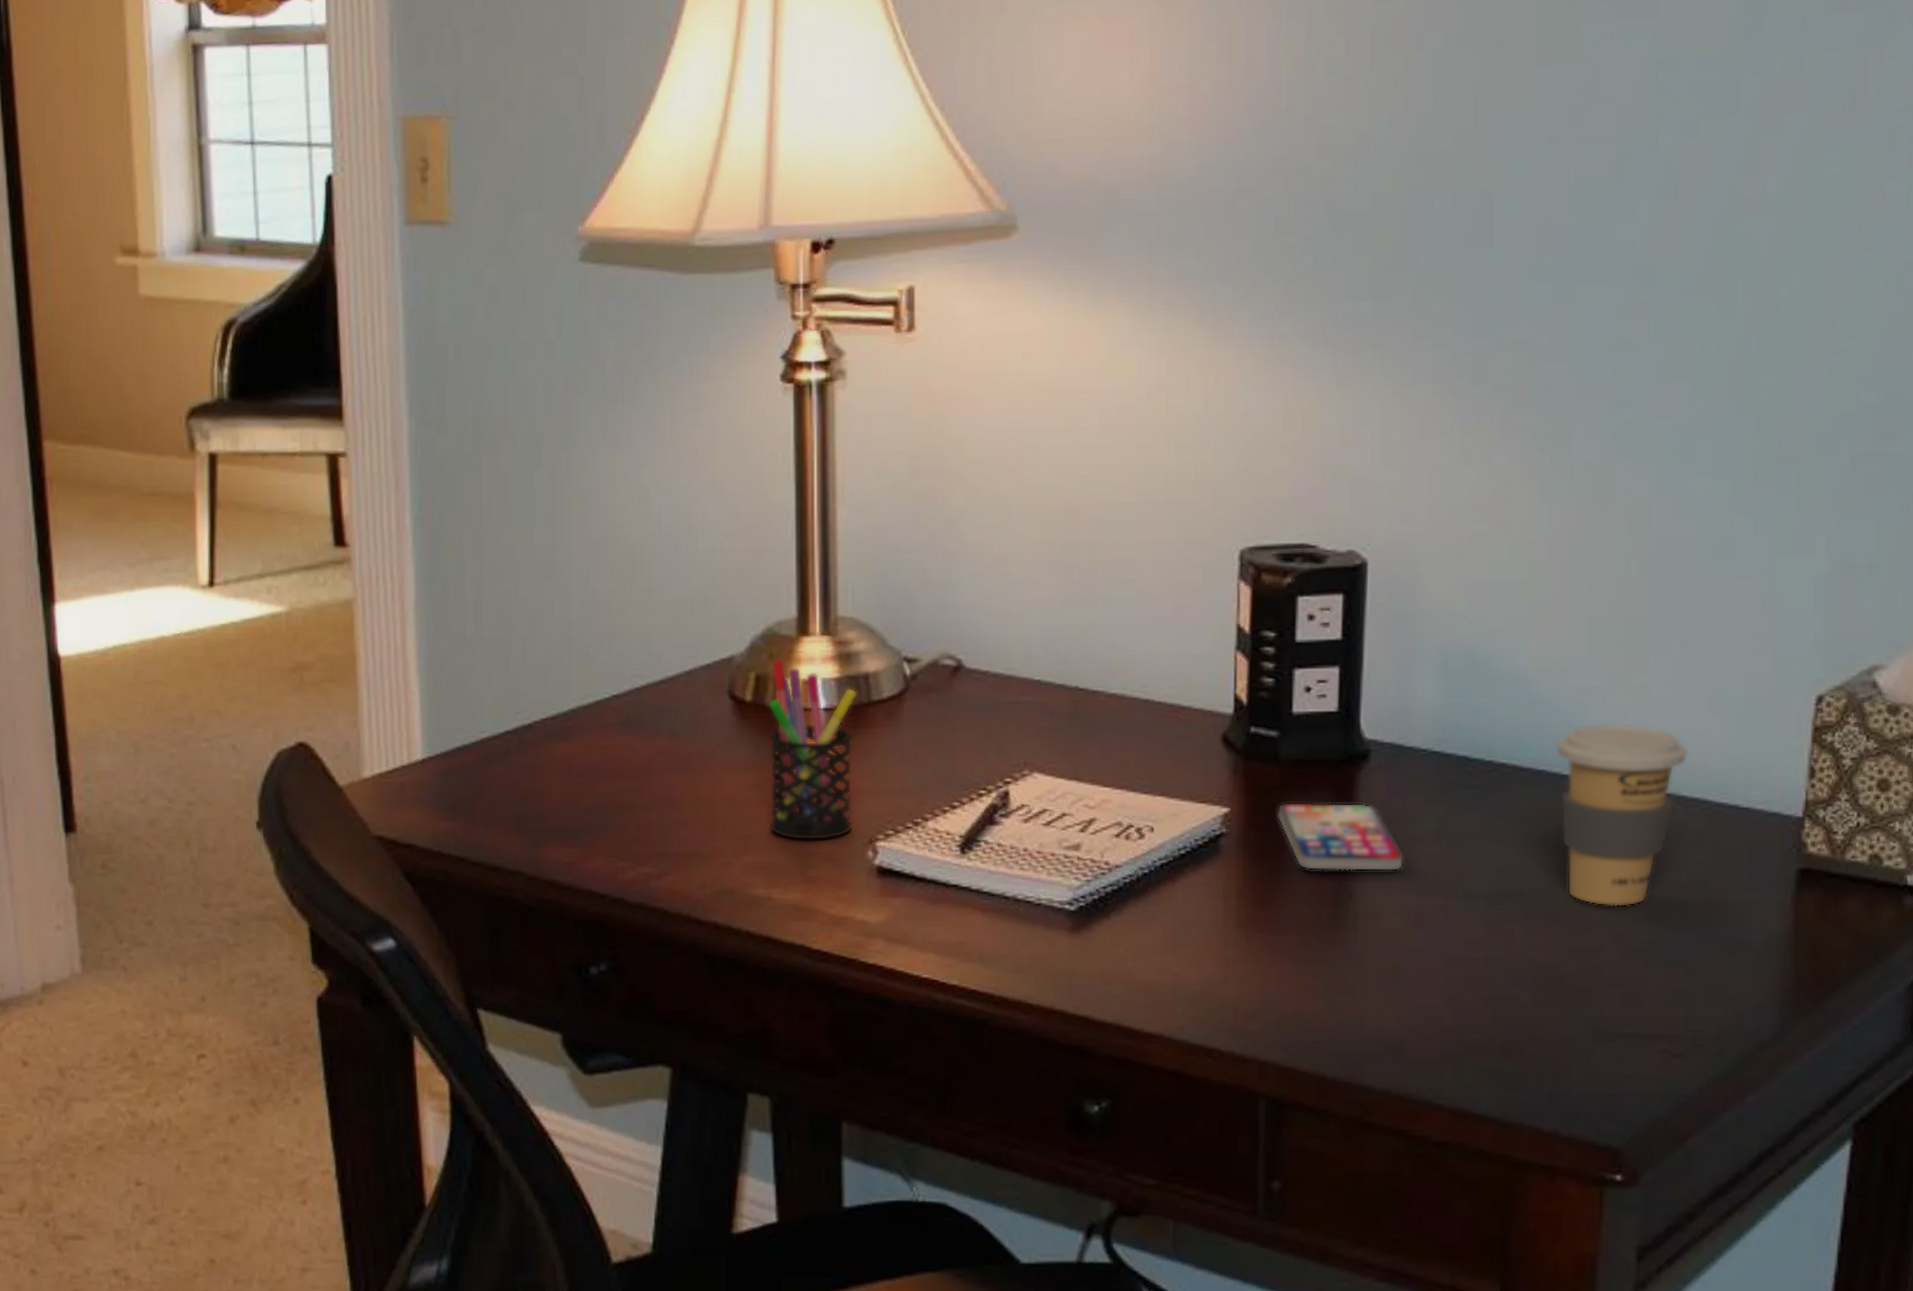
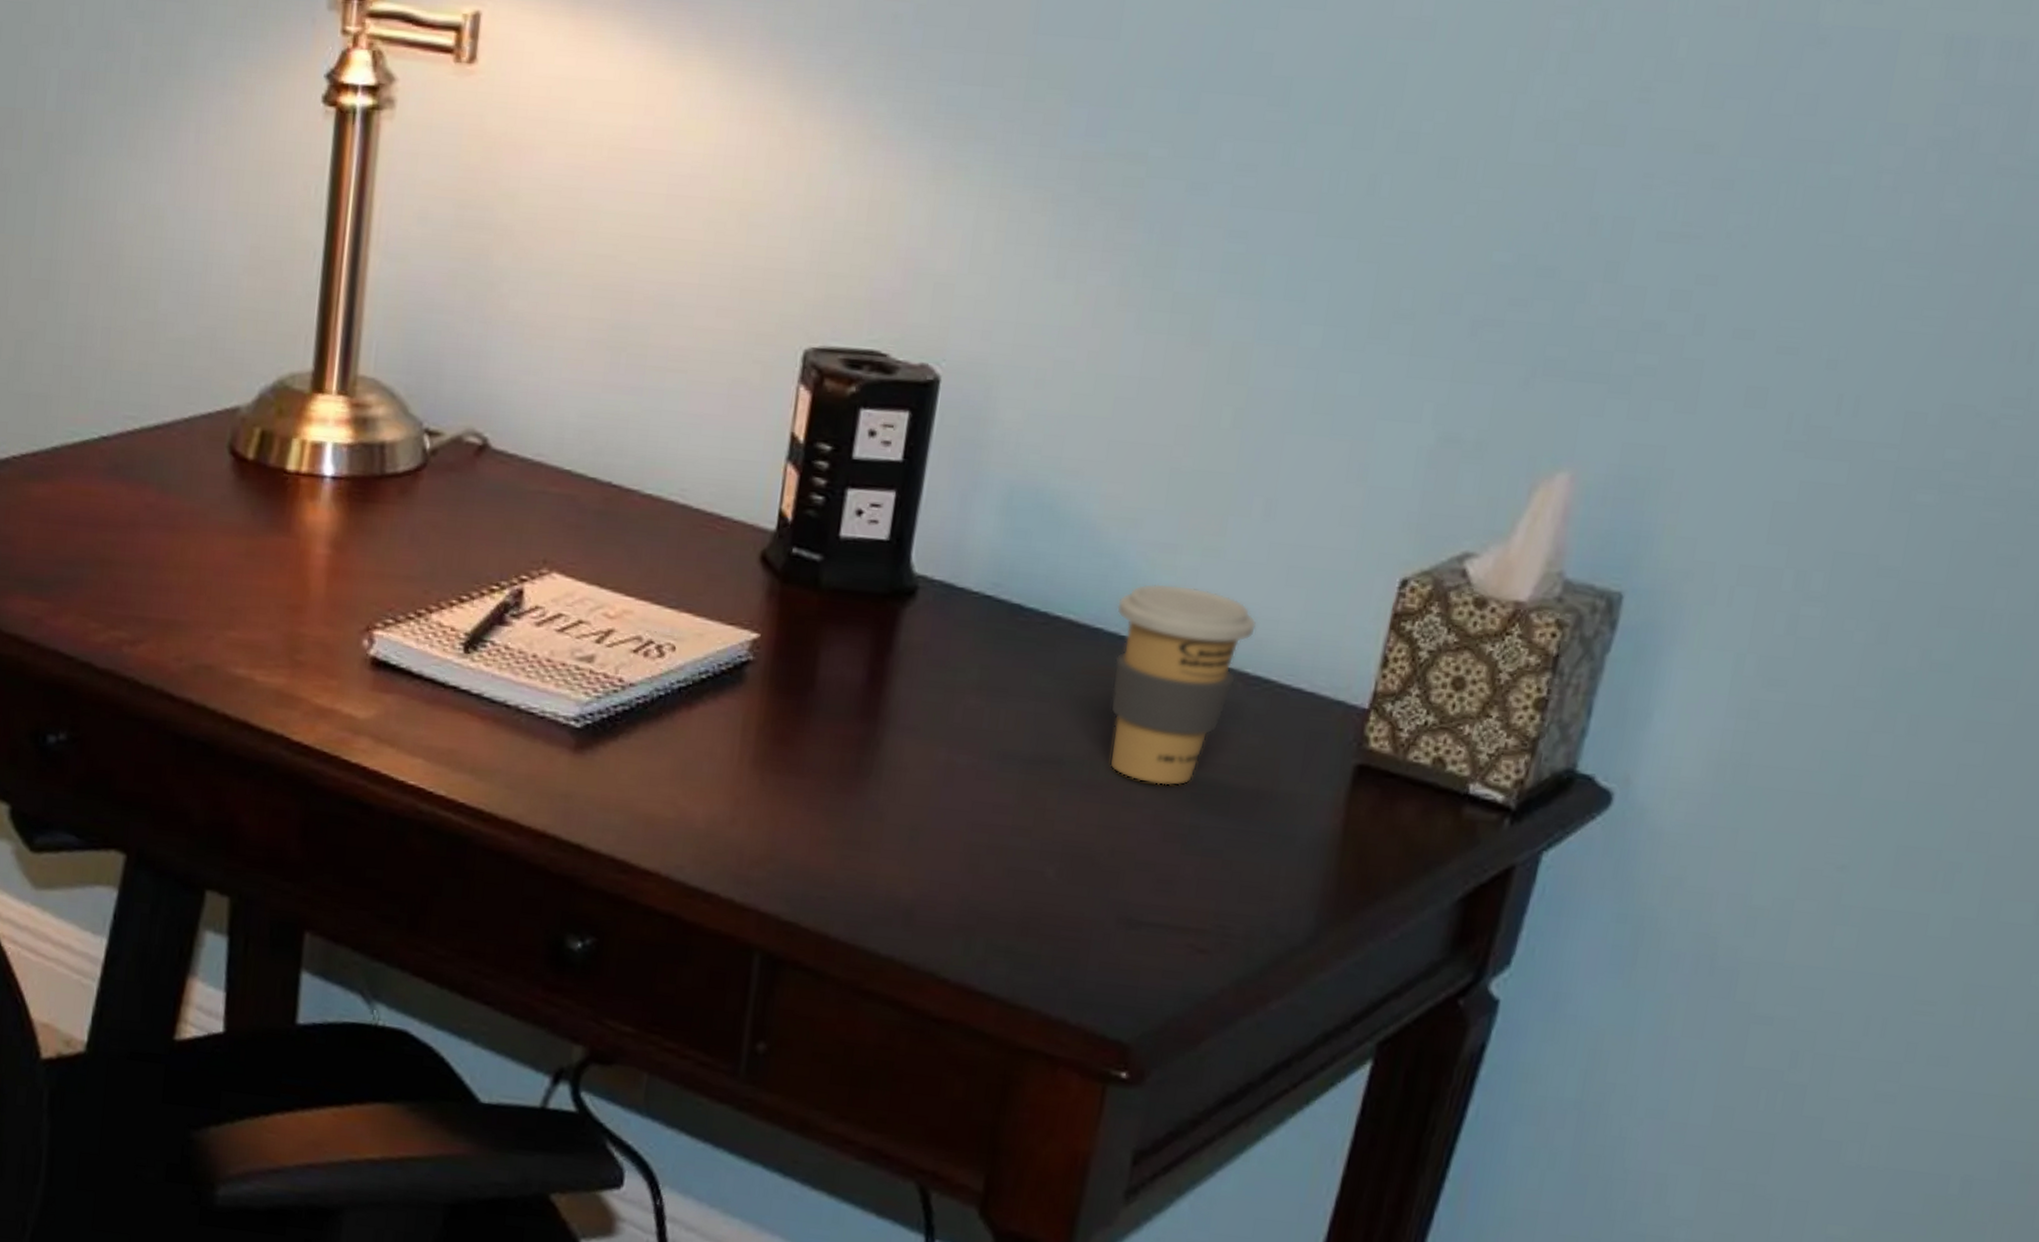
pen holder: present [768,658,858,841] -> none [258,414,371,623]
smartphone: present [1277,802,1405,872] -> none [809,634,941,722]

